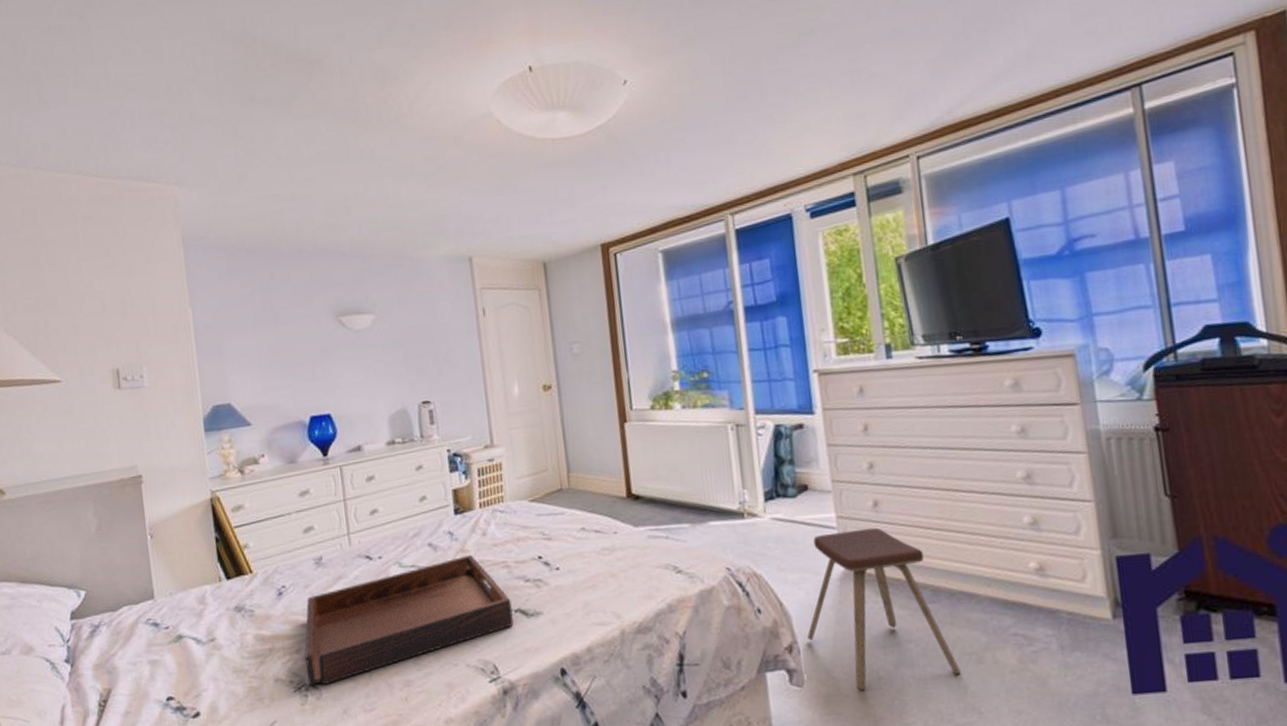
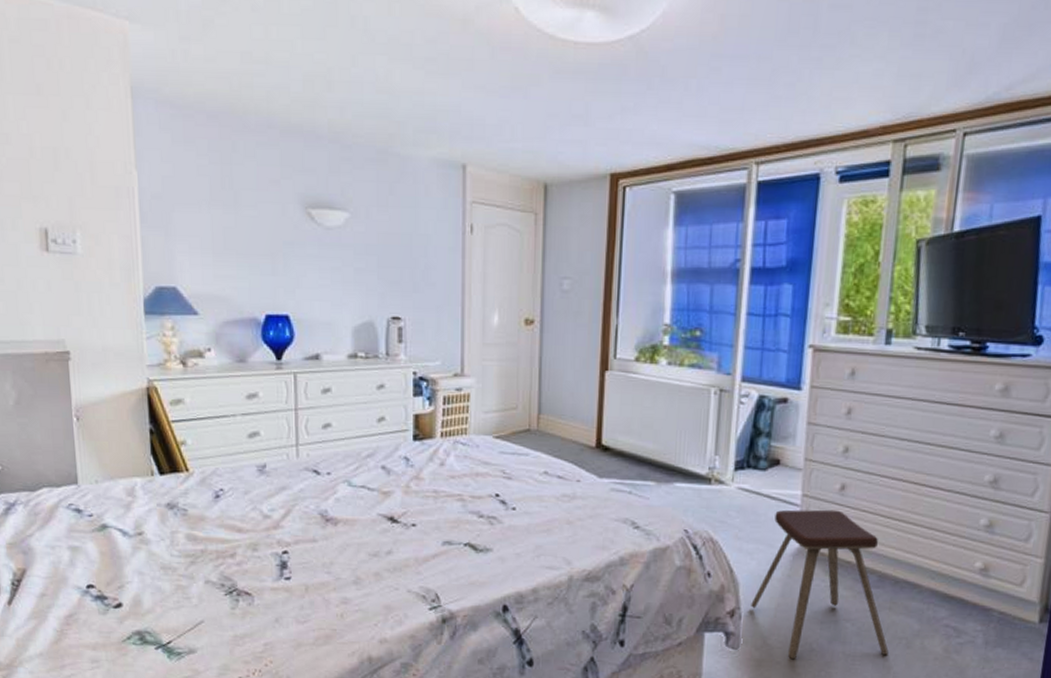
serving tray: present [305,554,514,685] -> none [239,483,461,592]

